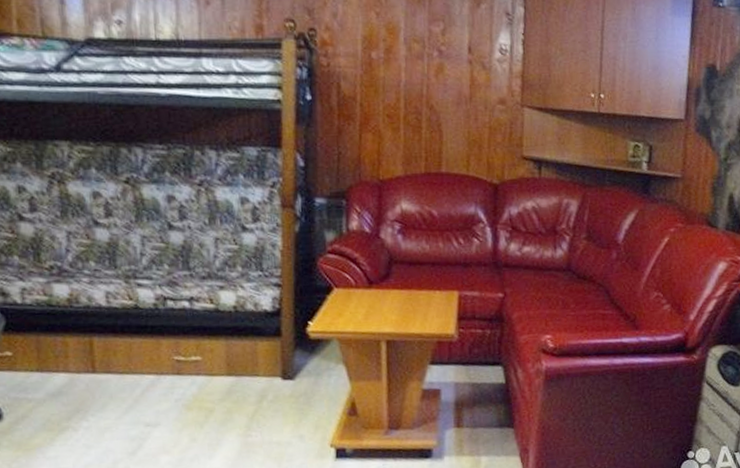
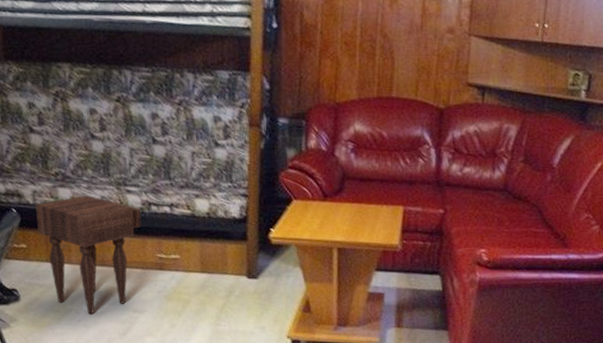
nightstand: none [24,291,155,432] -> present [35,195,142,314]

